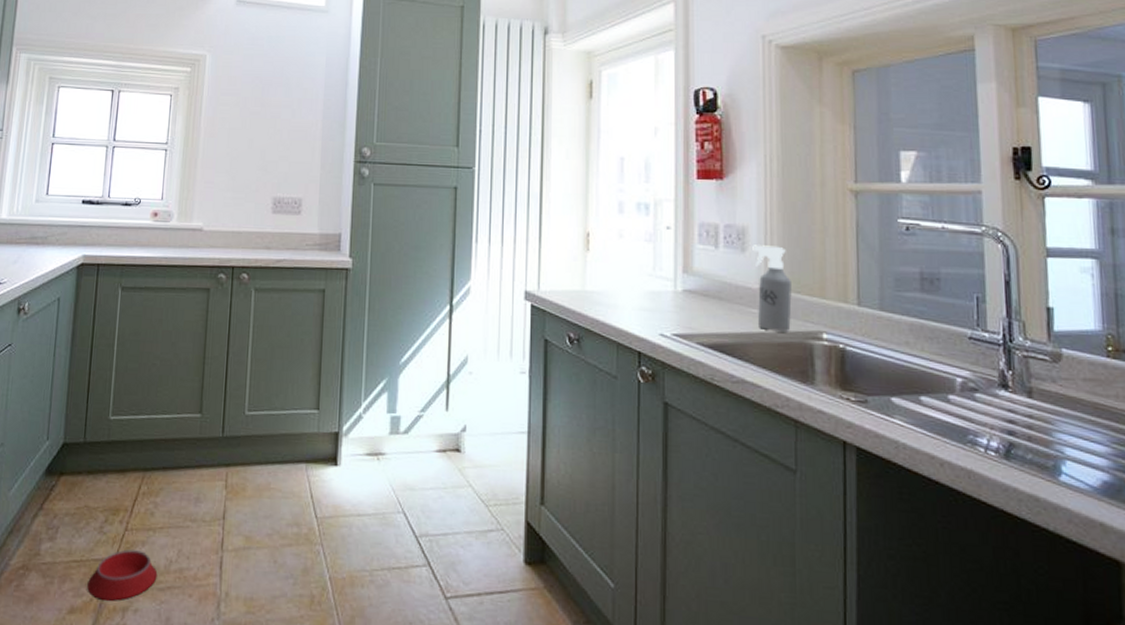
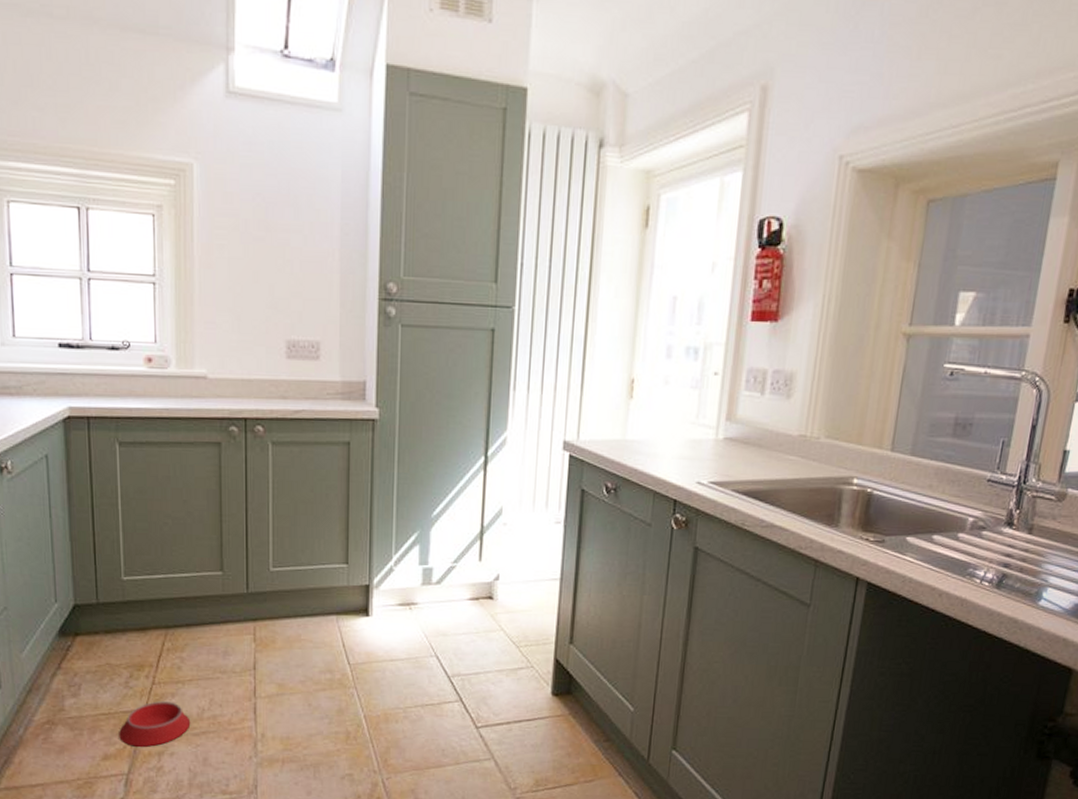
spray bottle: present [752,245,792,332] -> none [792,391,832,478]

